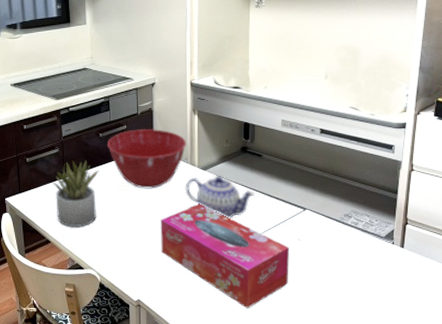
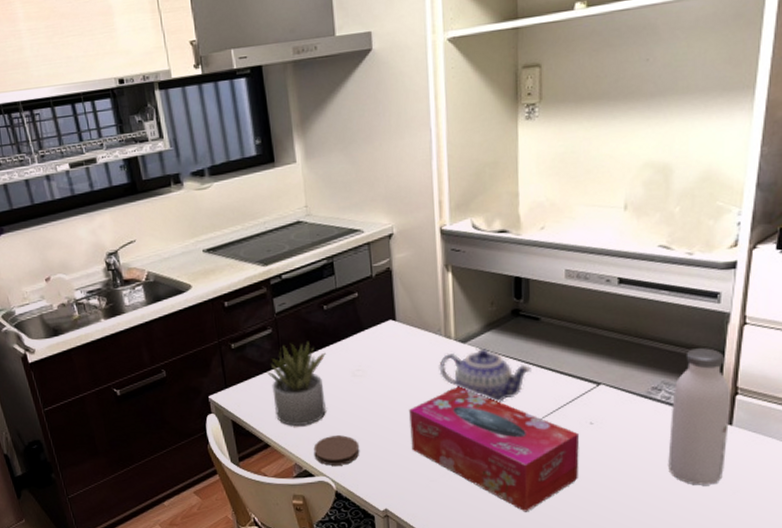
coaster: none [84,237,121,261] -> present [313,435,360,466]
mixing bowl: present [107,128,187,189] -> none [334,293,439,372]
water bottle: none [356,187,403,295] -> present [668,348,732,485]

